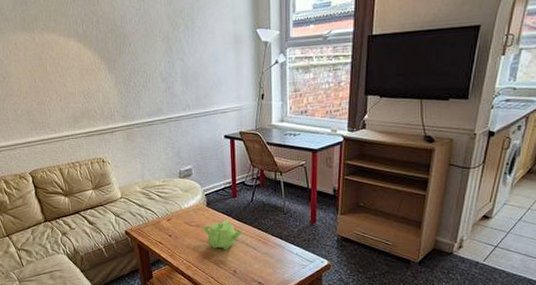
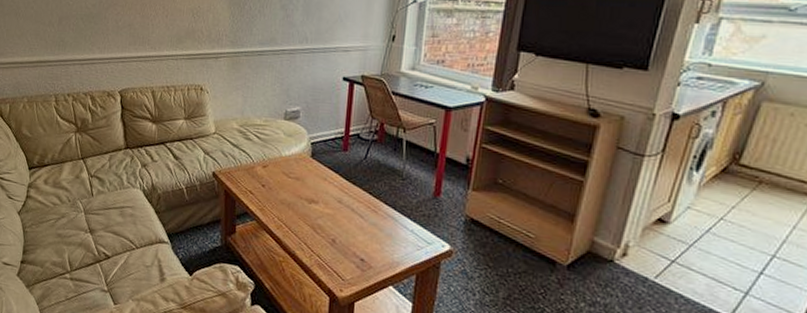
teapot: present [204,221,242,250] -> none [304,177,349,213]

